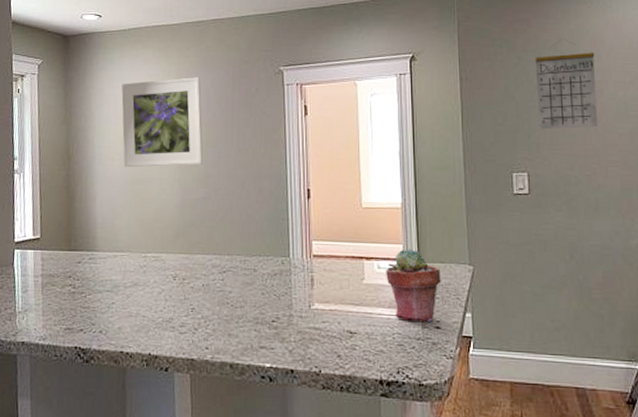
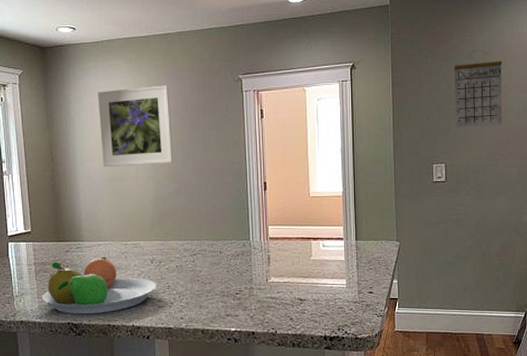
fruit bowl: none [47,270,180,338] -> present [42,257,157,315]
potted succulent: present [386,248,441,322] -> none [329,229,374,288]

